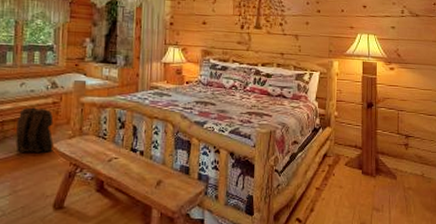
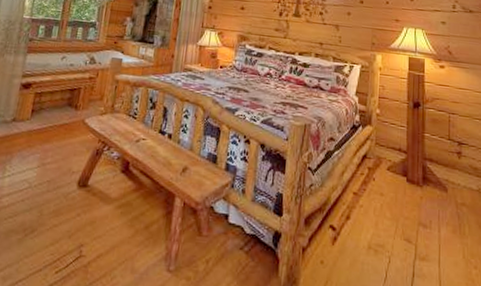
backpack: present [15,107,54,154] -> none [50,80,89,128]

